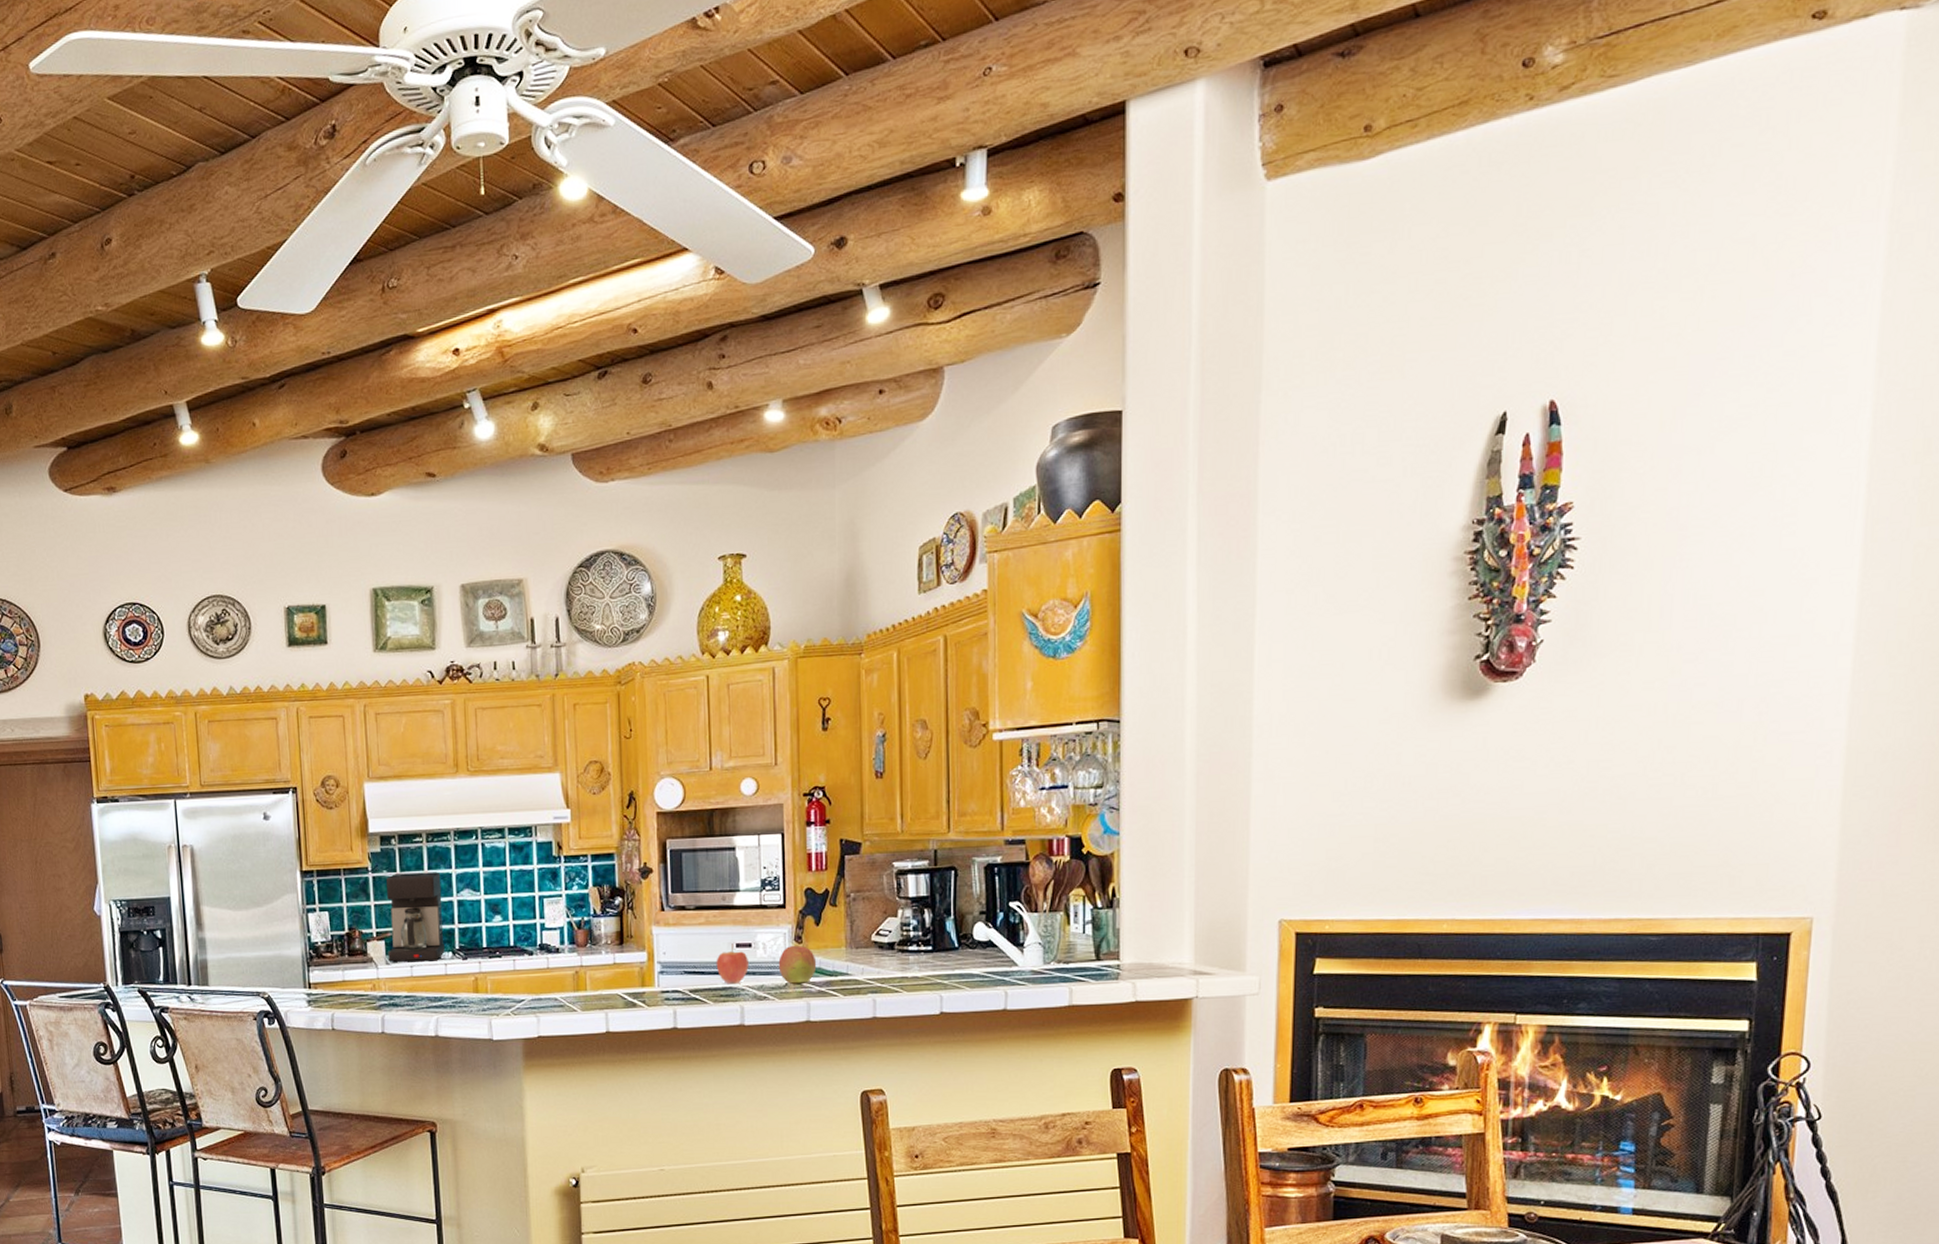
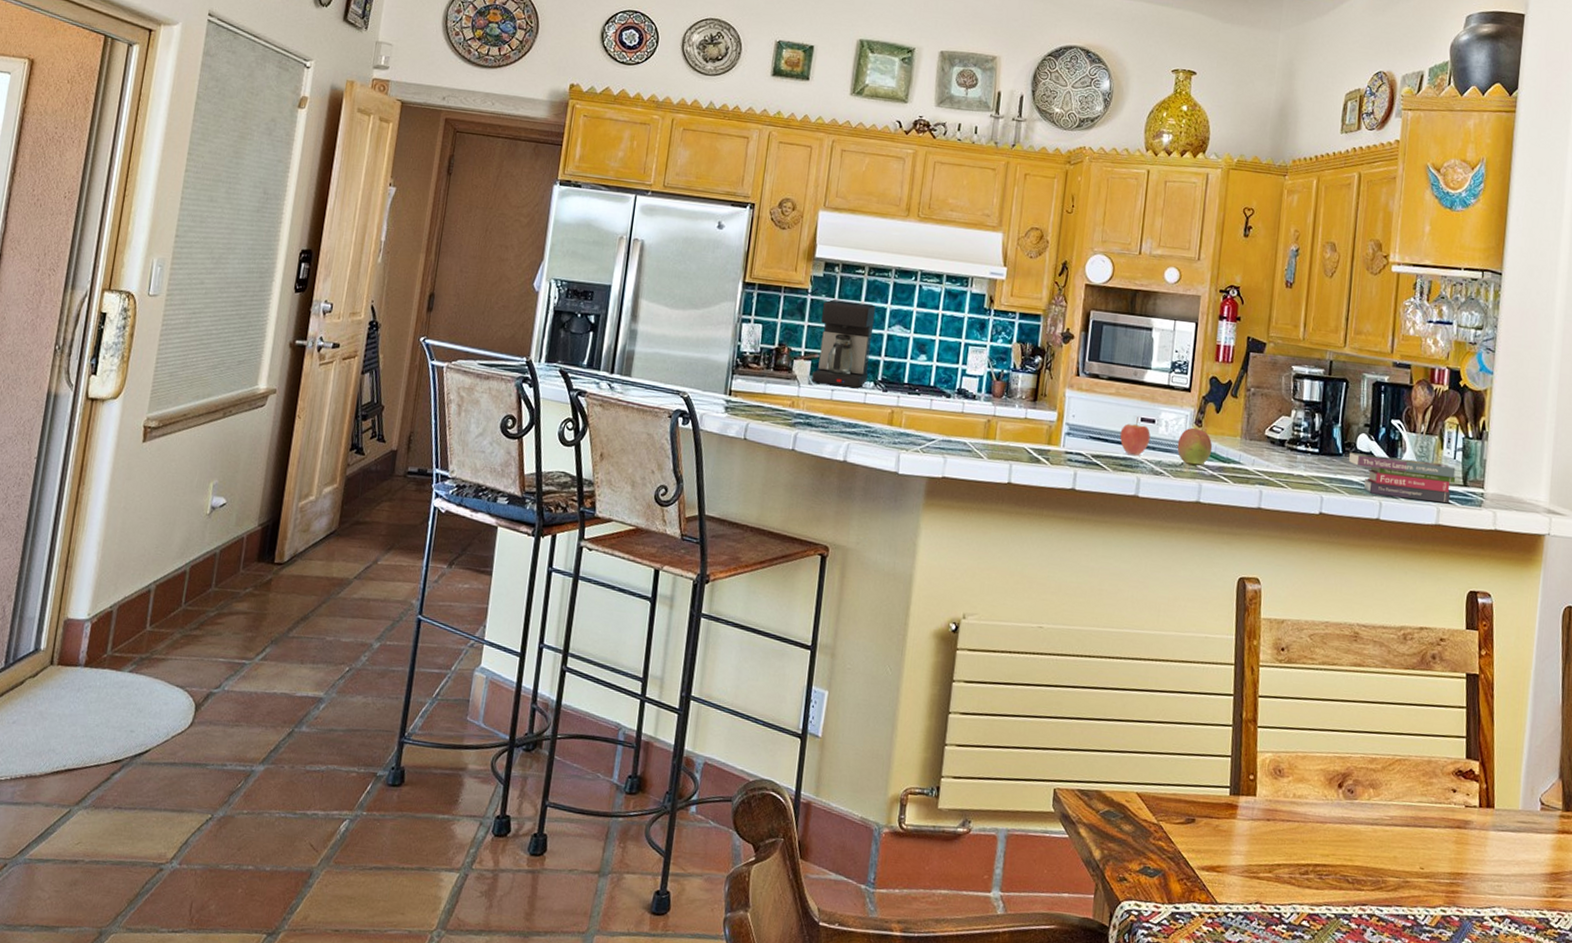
books: none [965,940,1087,984] -> present [1348,452,1456,504]

